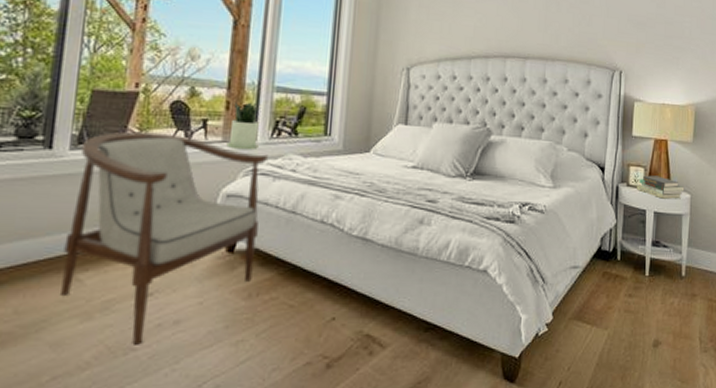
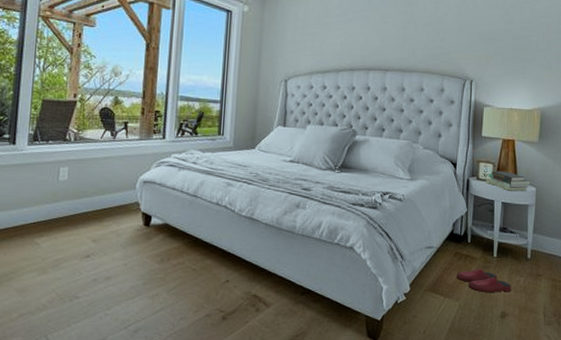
armchair: present [61,131,269,345] -> none [24,131,175,294]
planter: present [226,102,259,150] -> none [142,108,167,147]
slippers: none [605,290,665,318] -> present [457,268,512,293]

